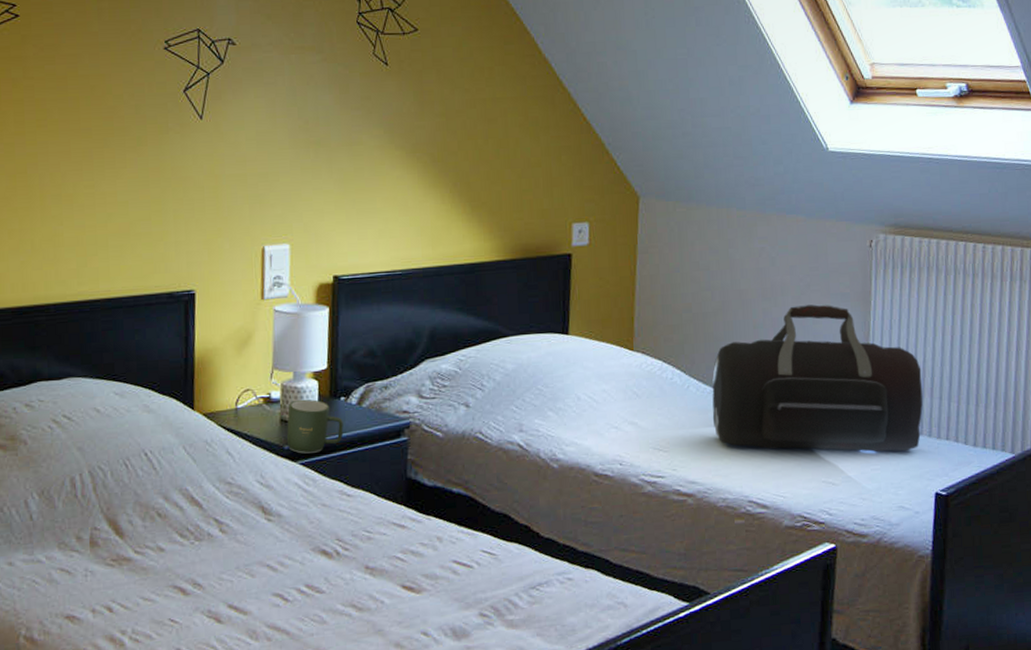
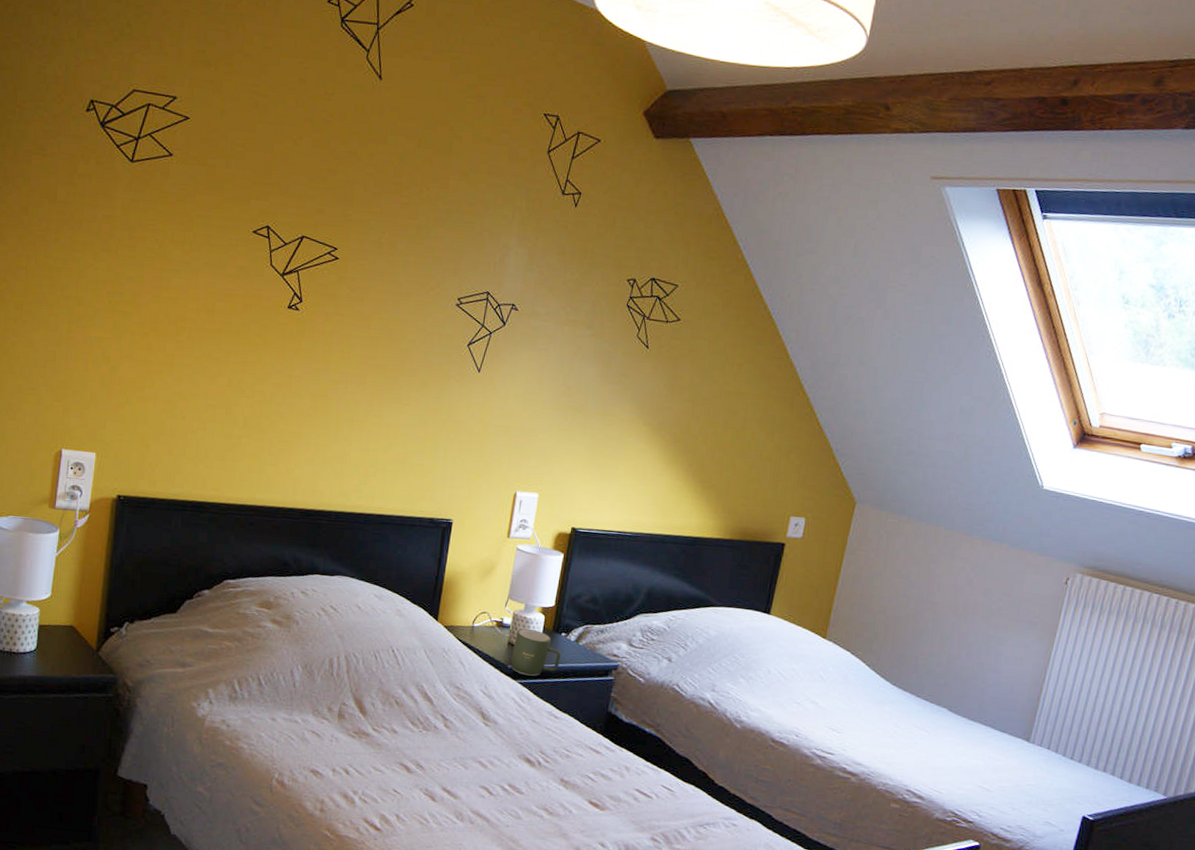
duffel bag: present [712,304,923,452] -> none [887,625,1093,775]

